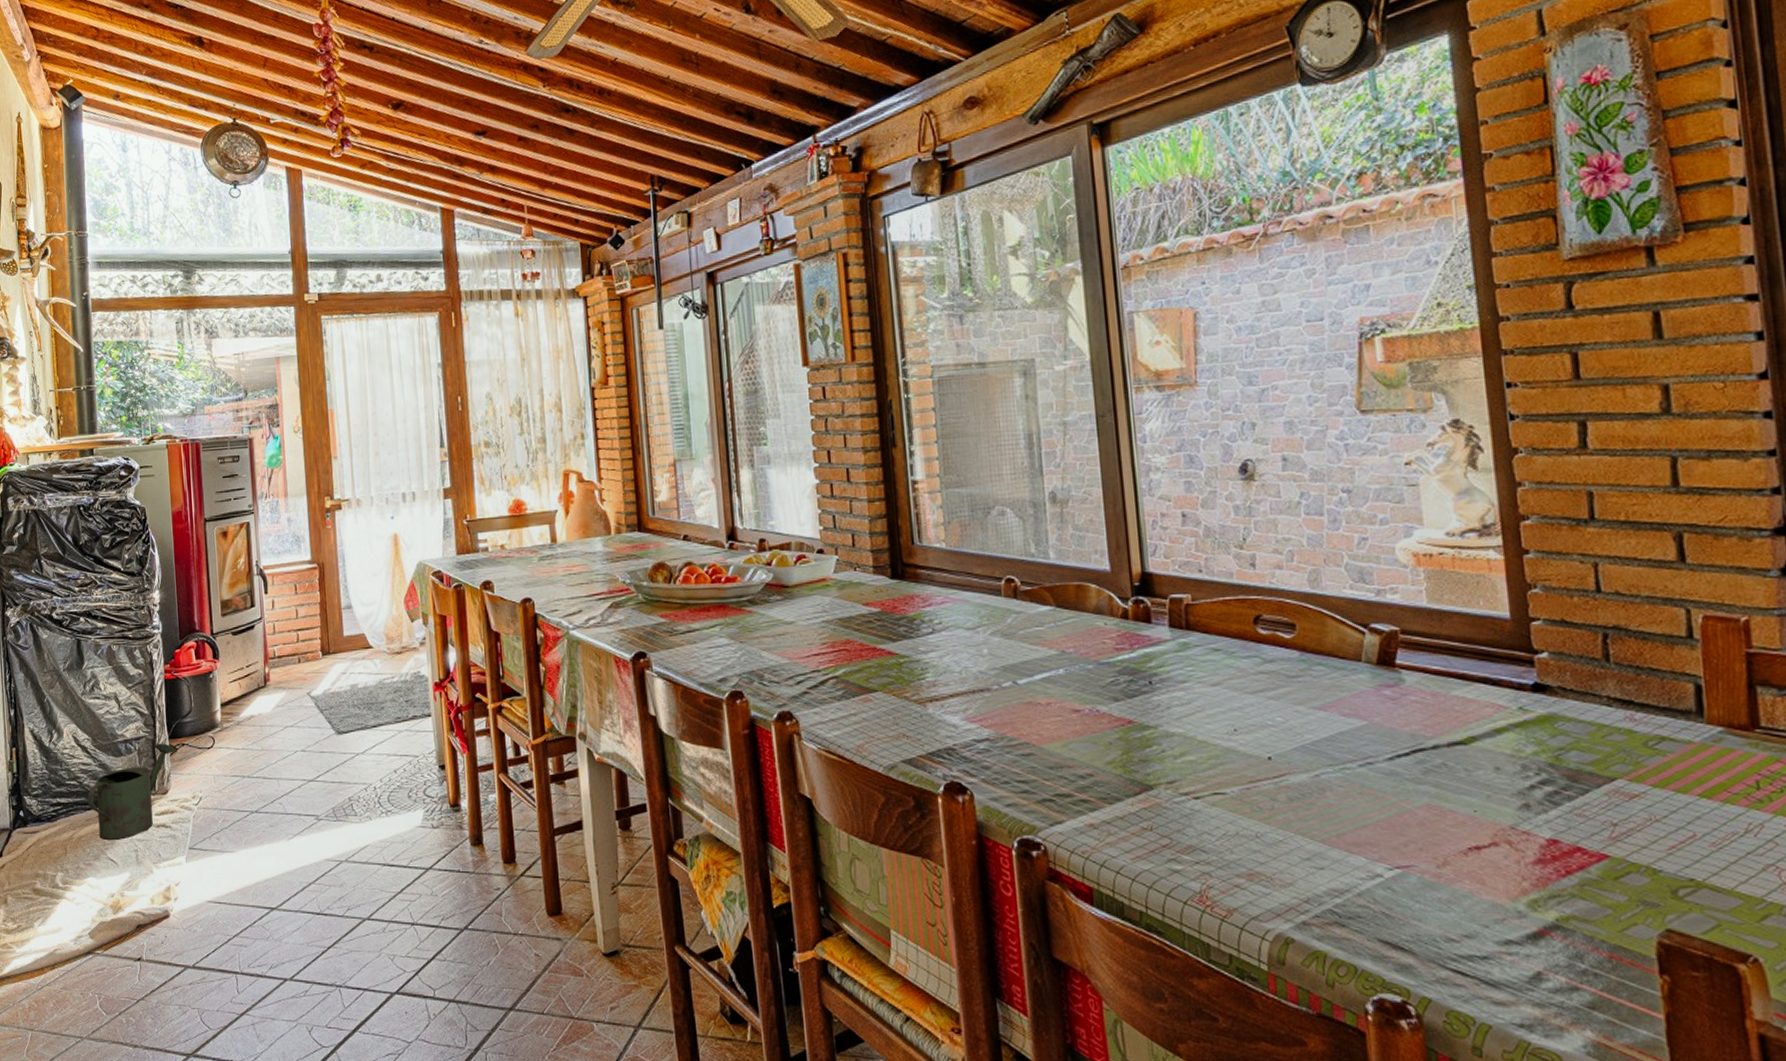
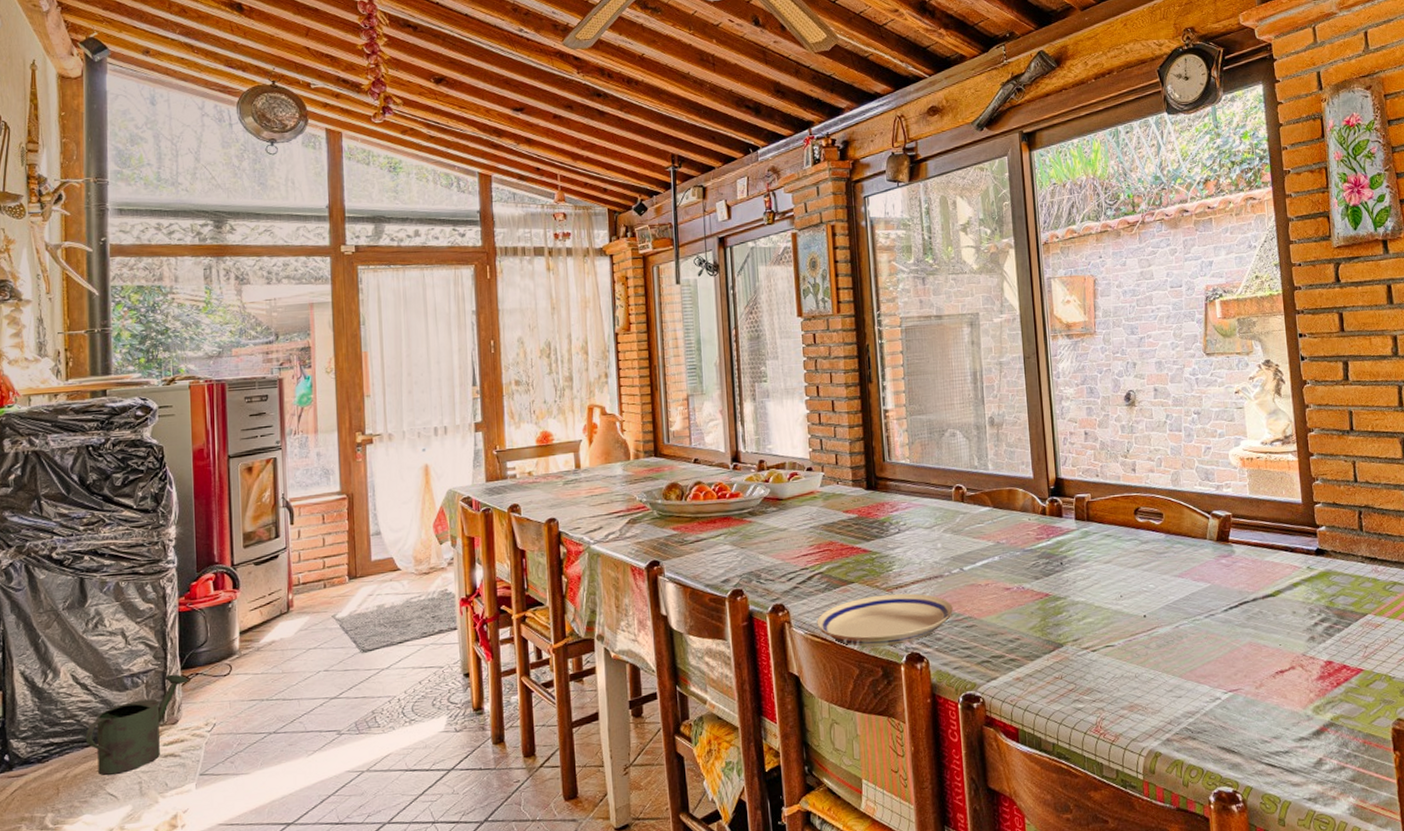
plate: none [832,707,1004,771] -> present [817,593,953,648]

